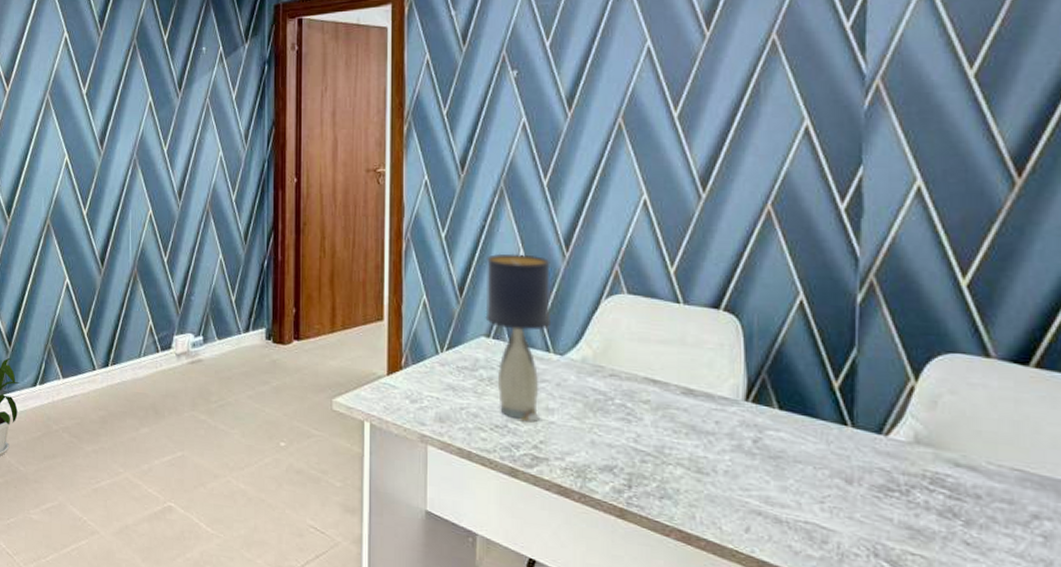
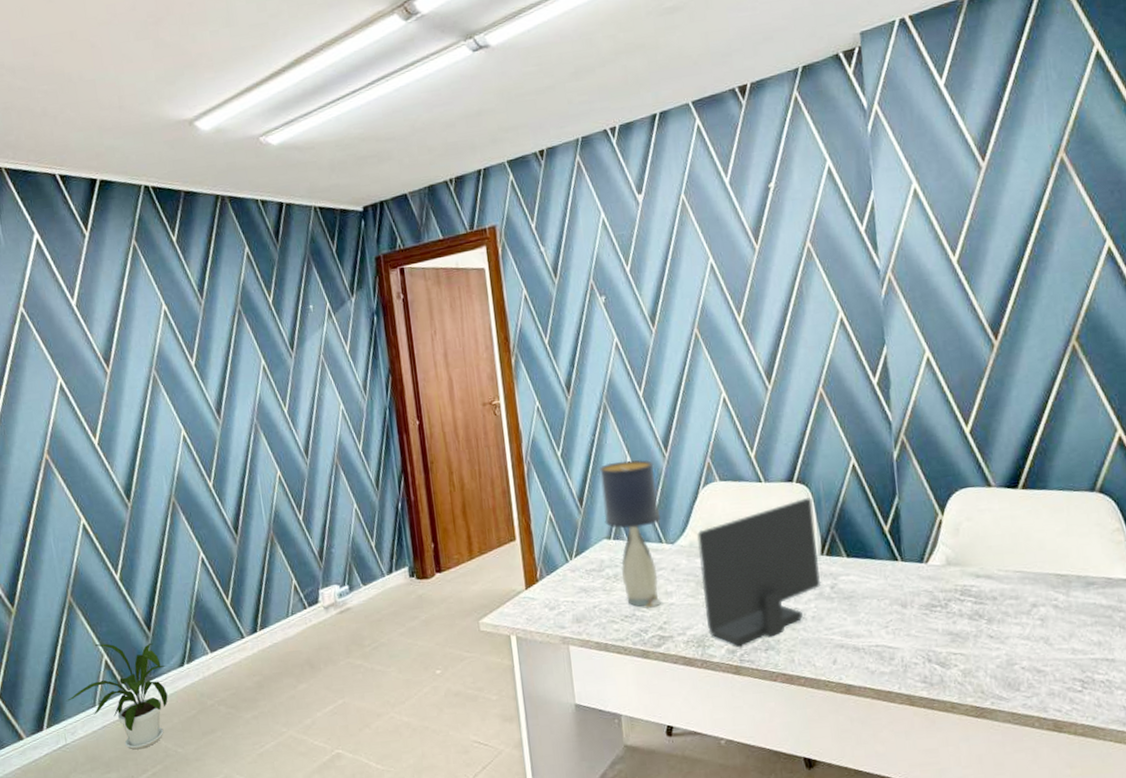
computer monitor: none [591,330,742,487] -> present [697,498,821,646]

